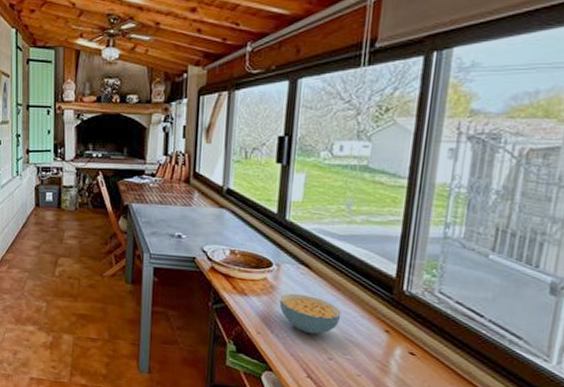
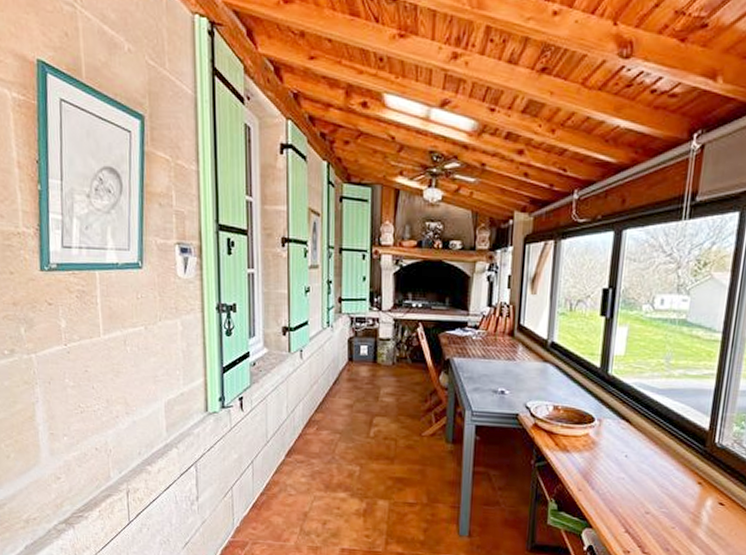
cereal bowl: present [279,293,342,334] -> none [600,448,659,489]

